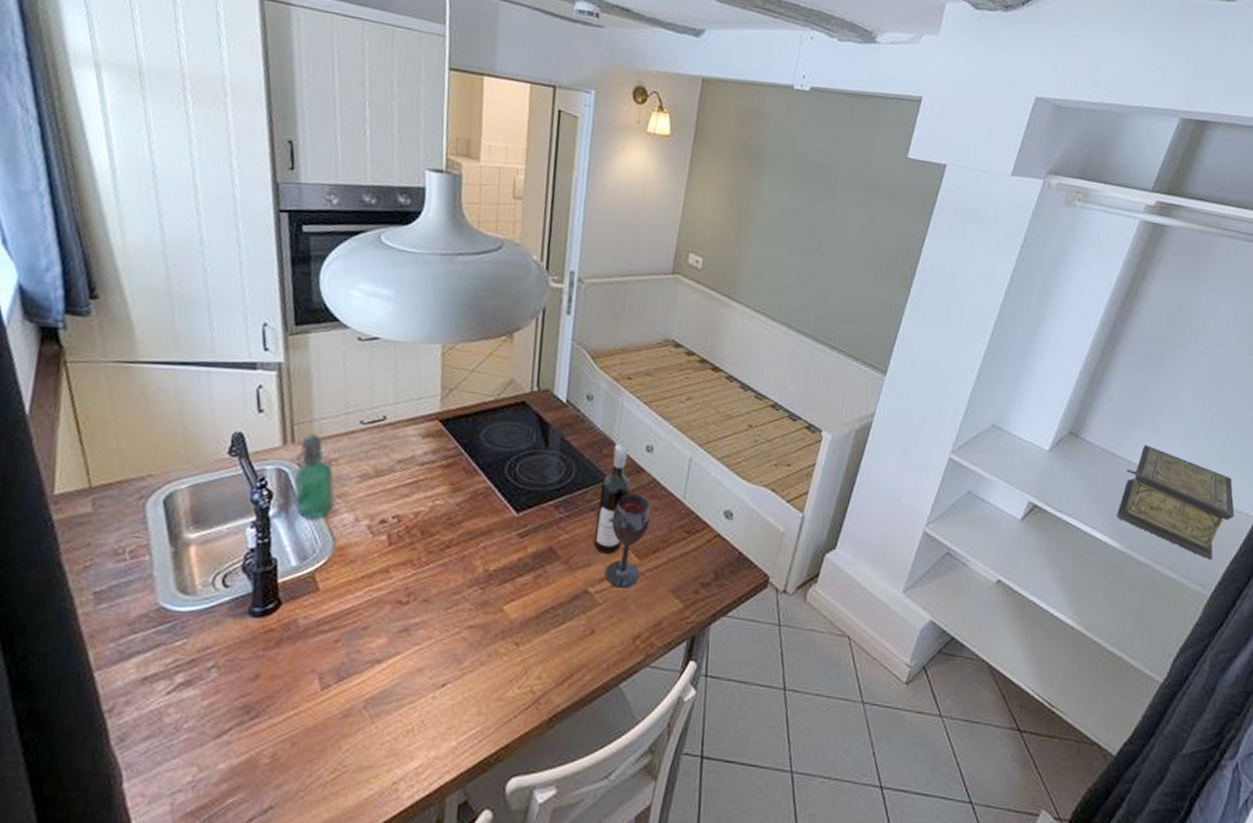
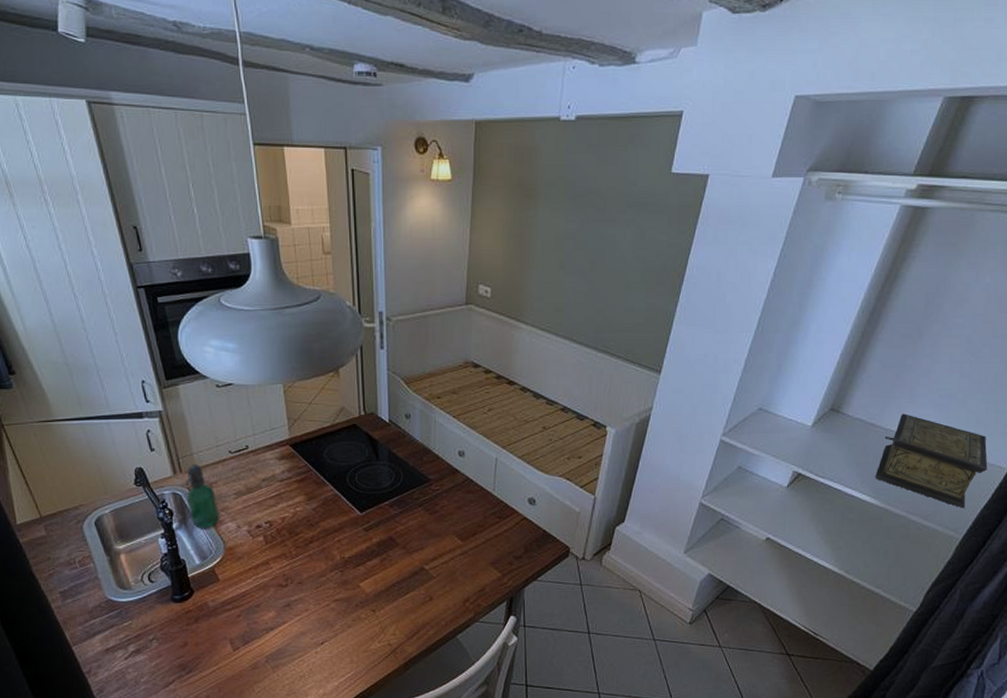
bottle: present [593,441,631,554] -> none [424,450,449,539]
wine glass: present [605,493,651,588] -> none [436,491,467,564]

